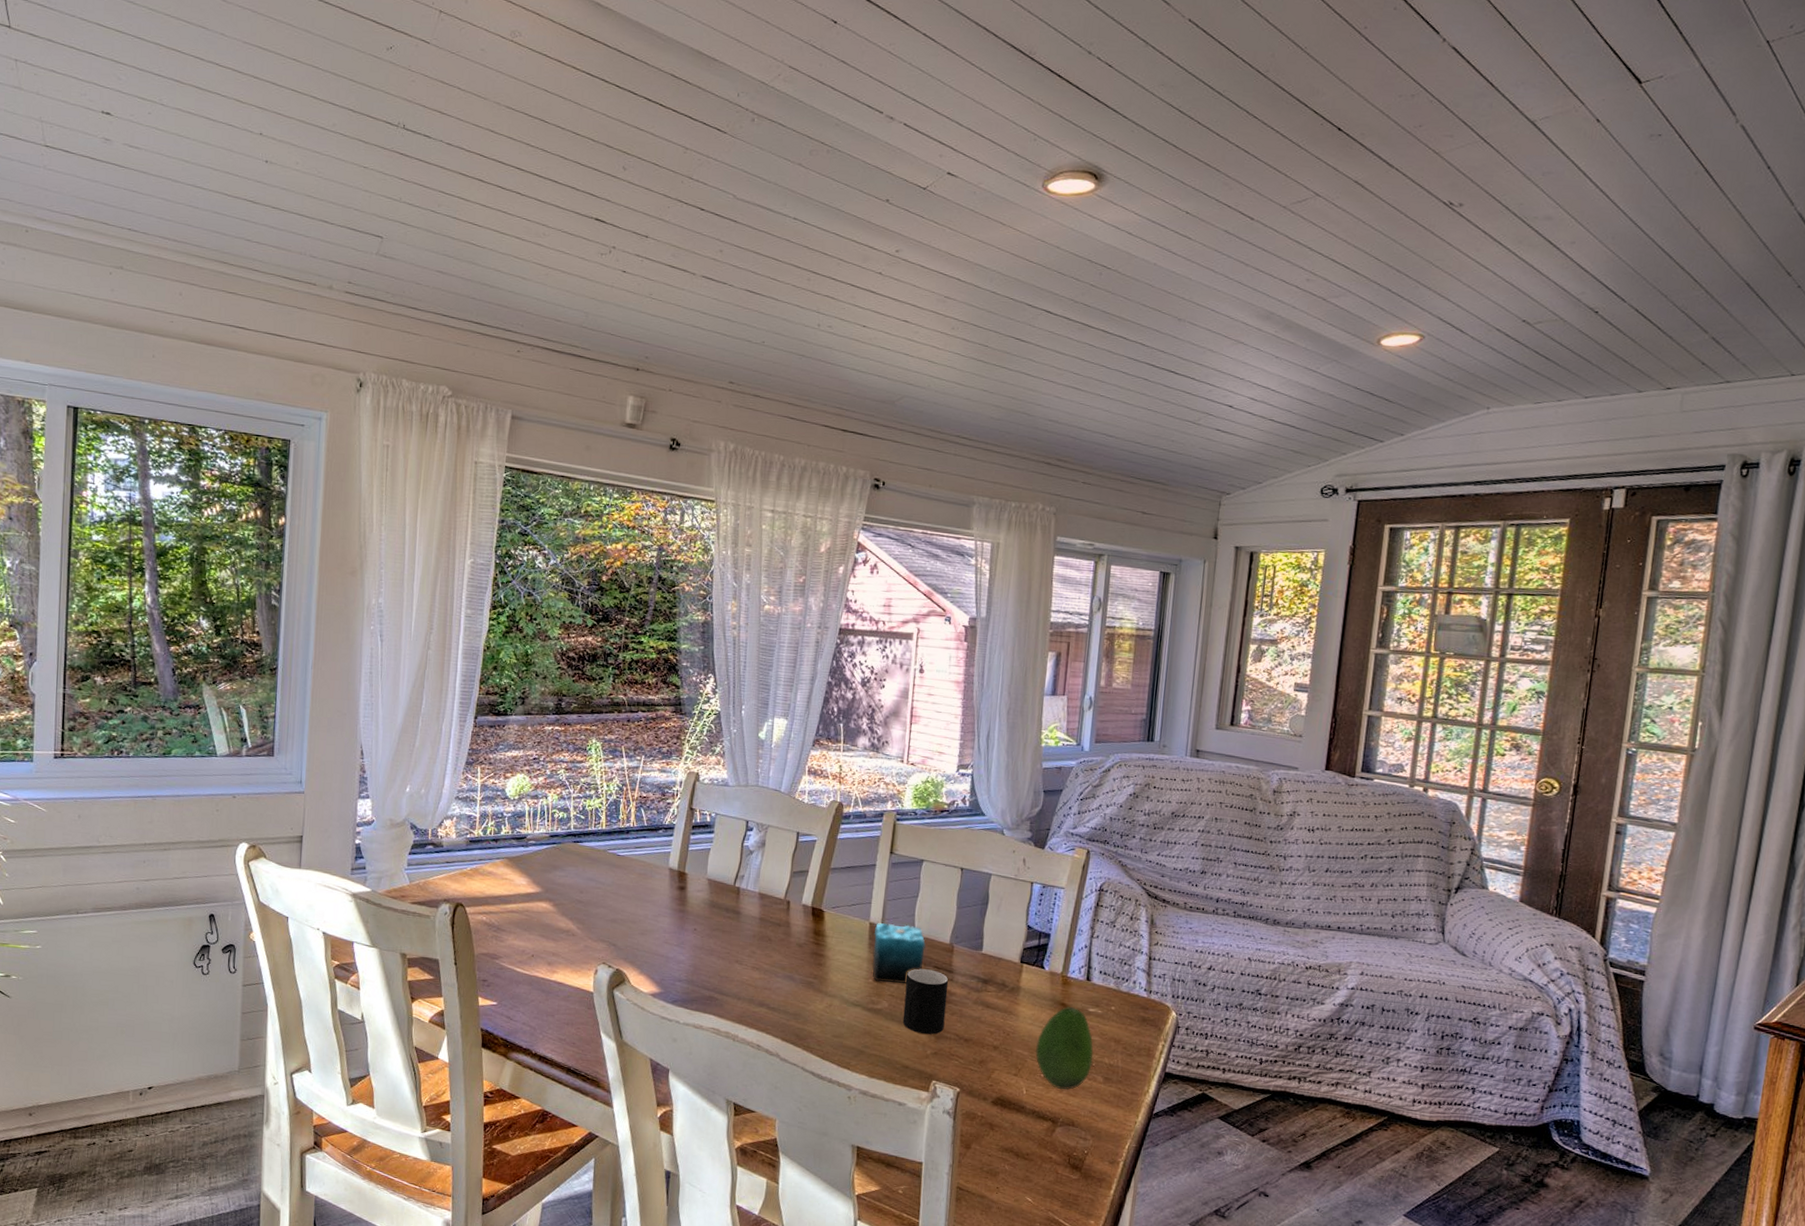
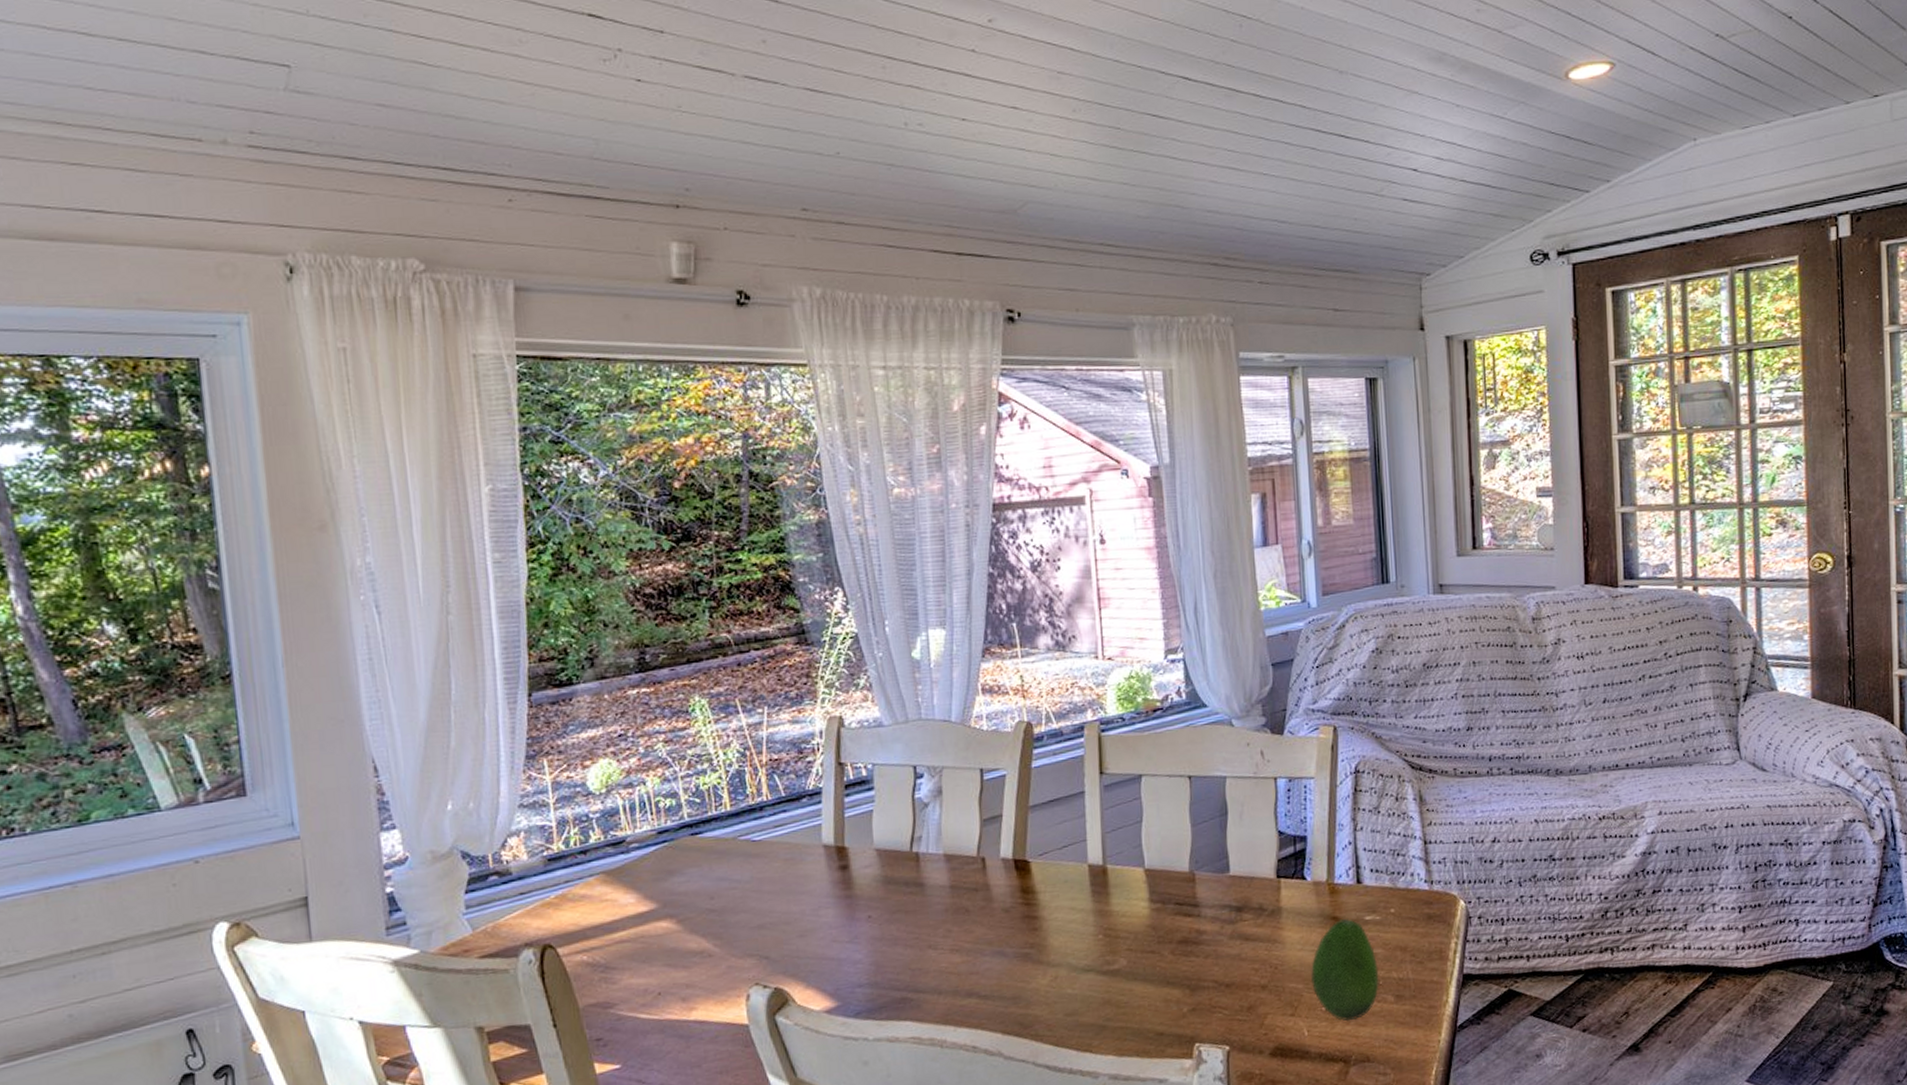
candle: present [872,910,926,983] -> none [1095,842,1162,936]
cup: present [902,968,949,1034] -> none [1144,907,1199,989]

